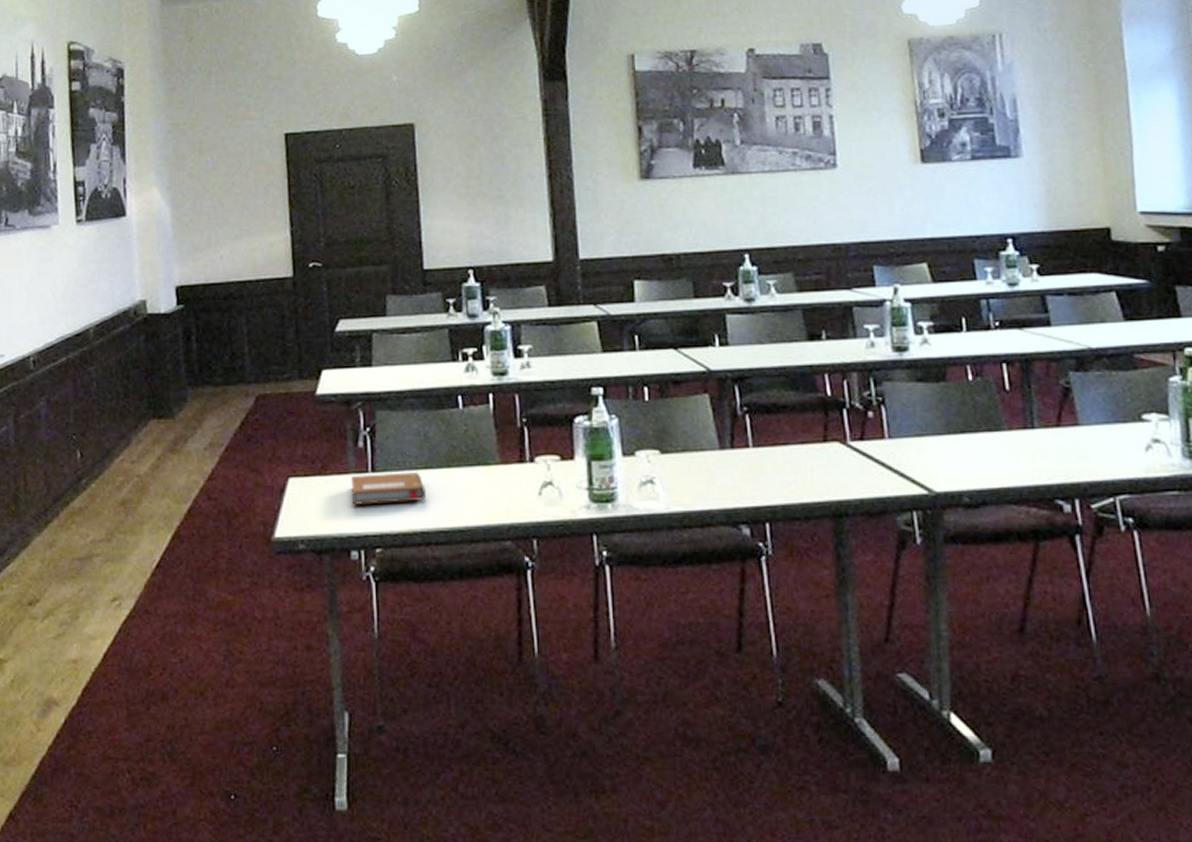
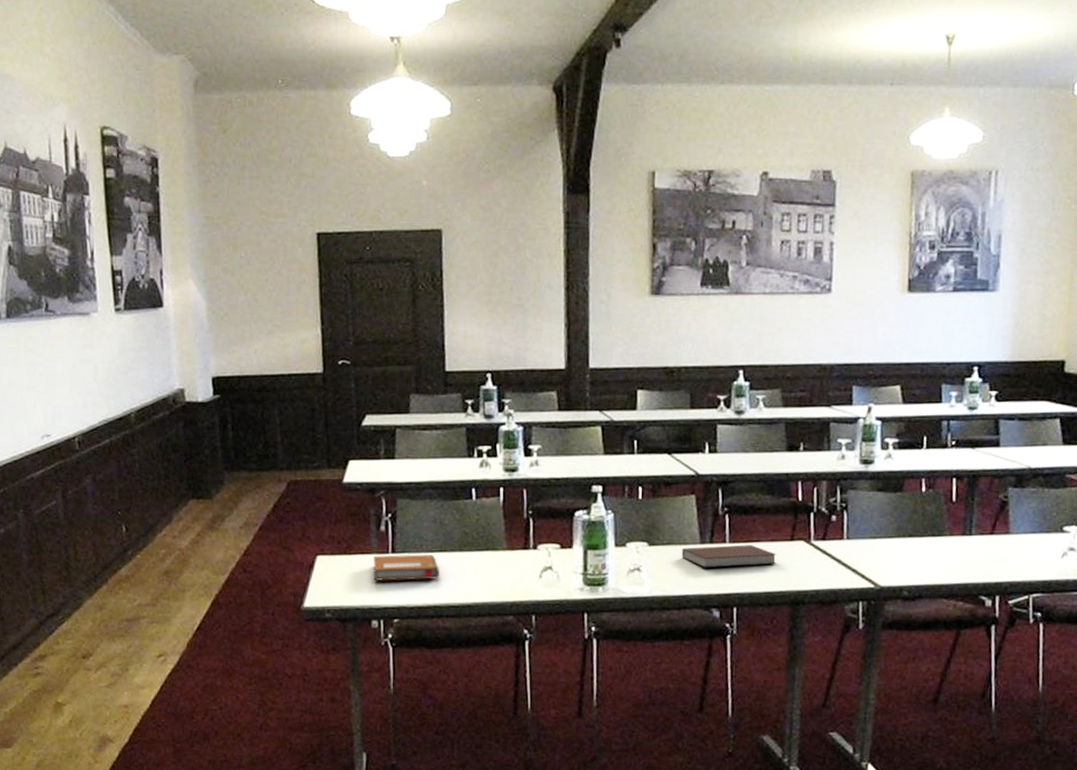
notebook: none [699,449,810,478] -> present [682,545,777,568]

